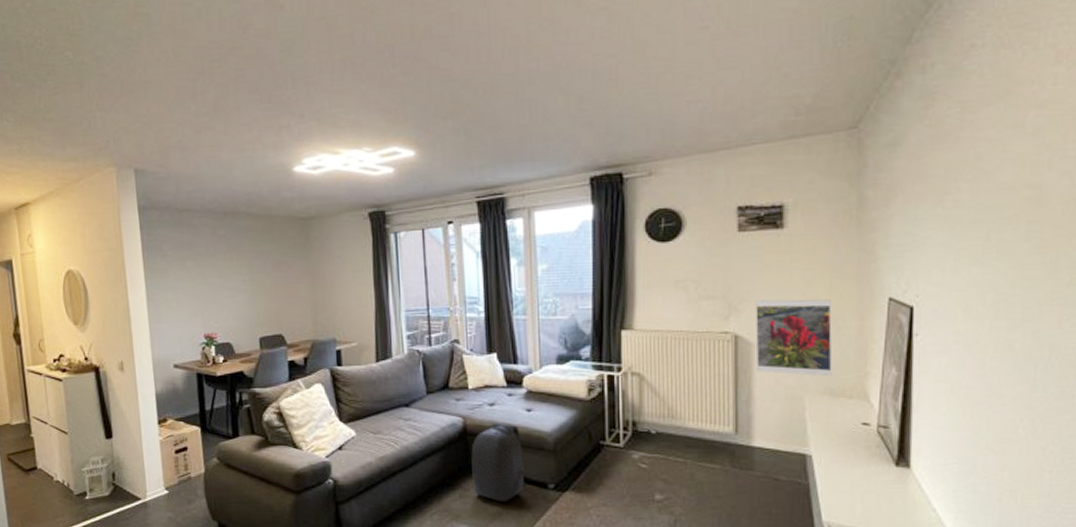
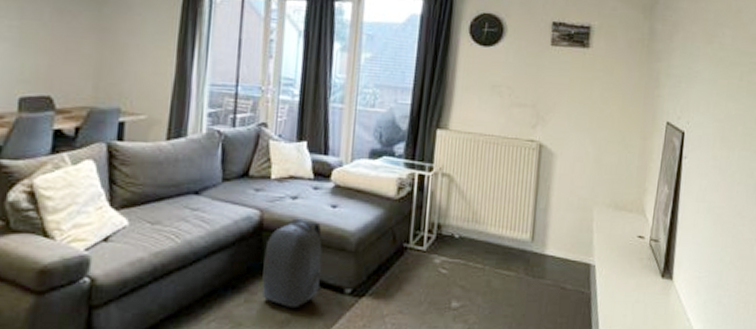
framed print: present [755,299,833,377] -> none [556,112,622,191]

